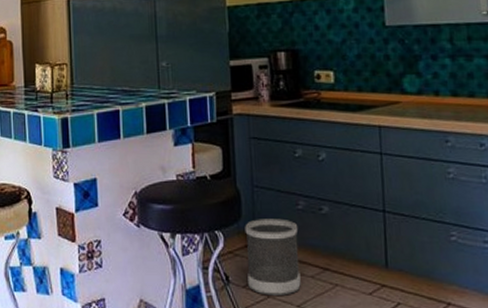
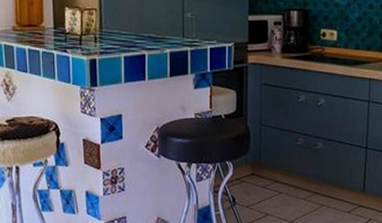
wastebasket: present [245,218,301,295] -> none [251,152,296,214]

